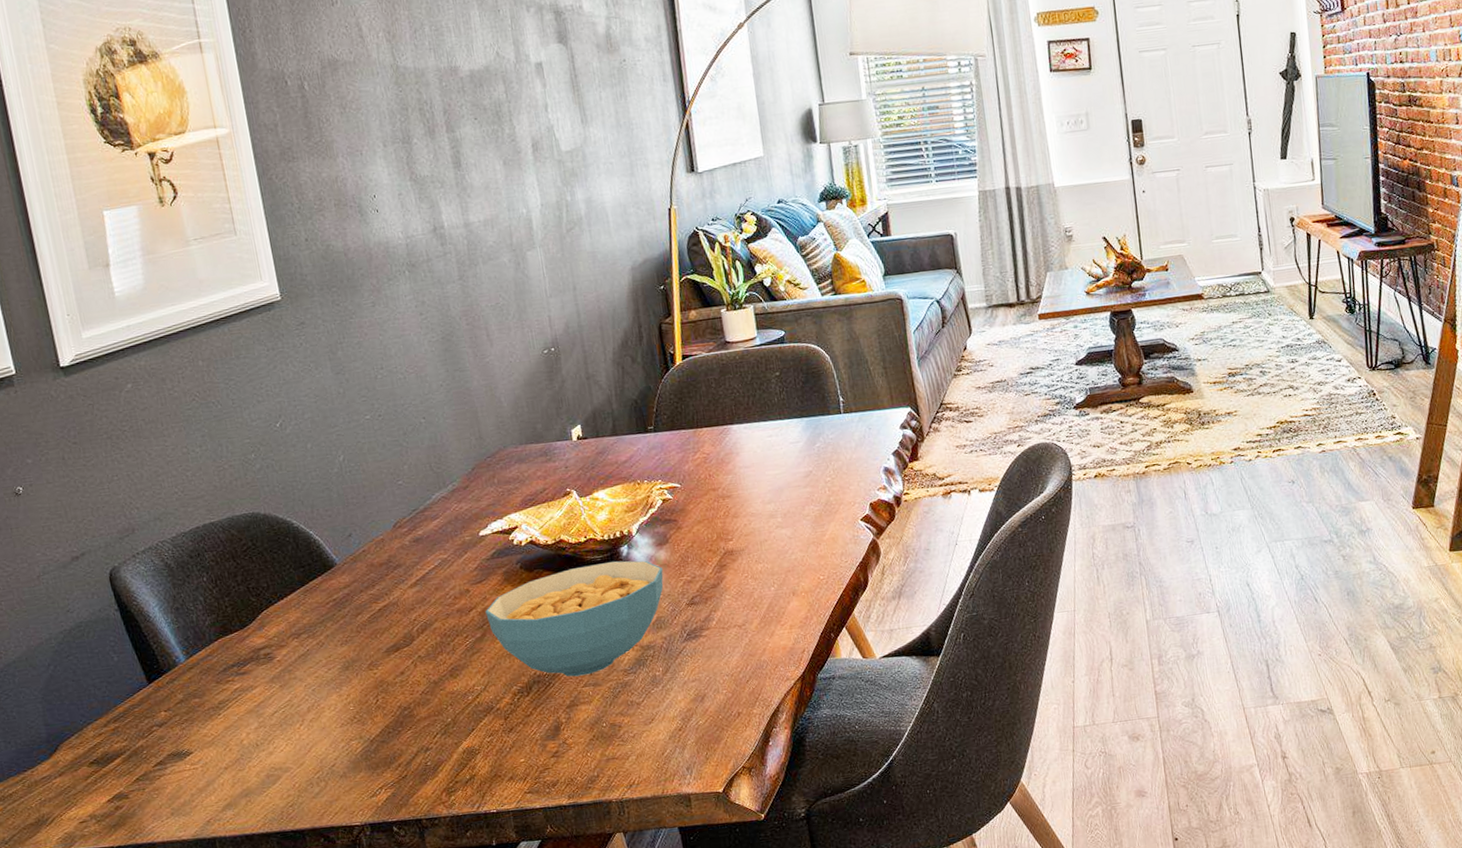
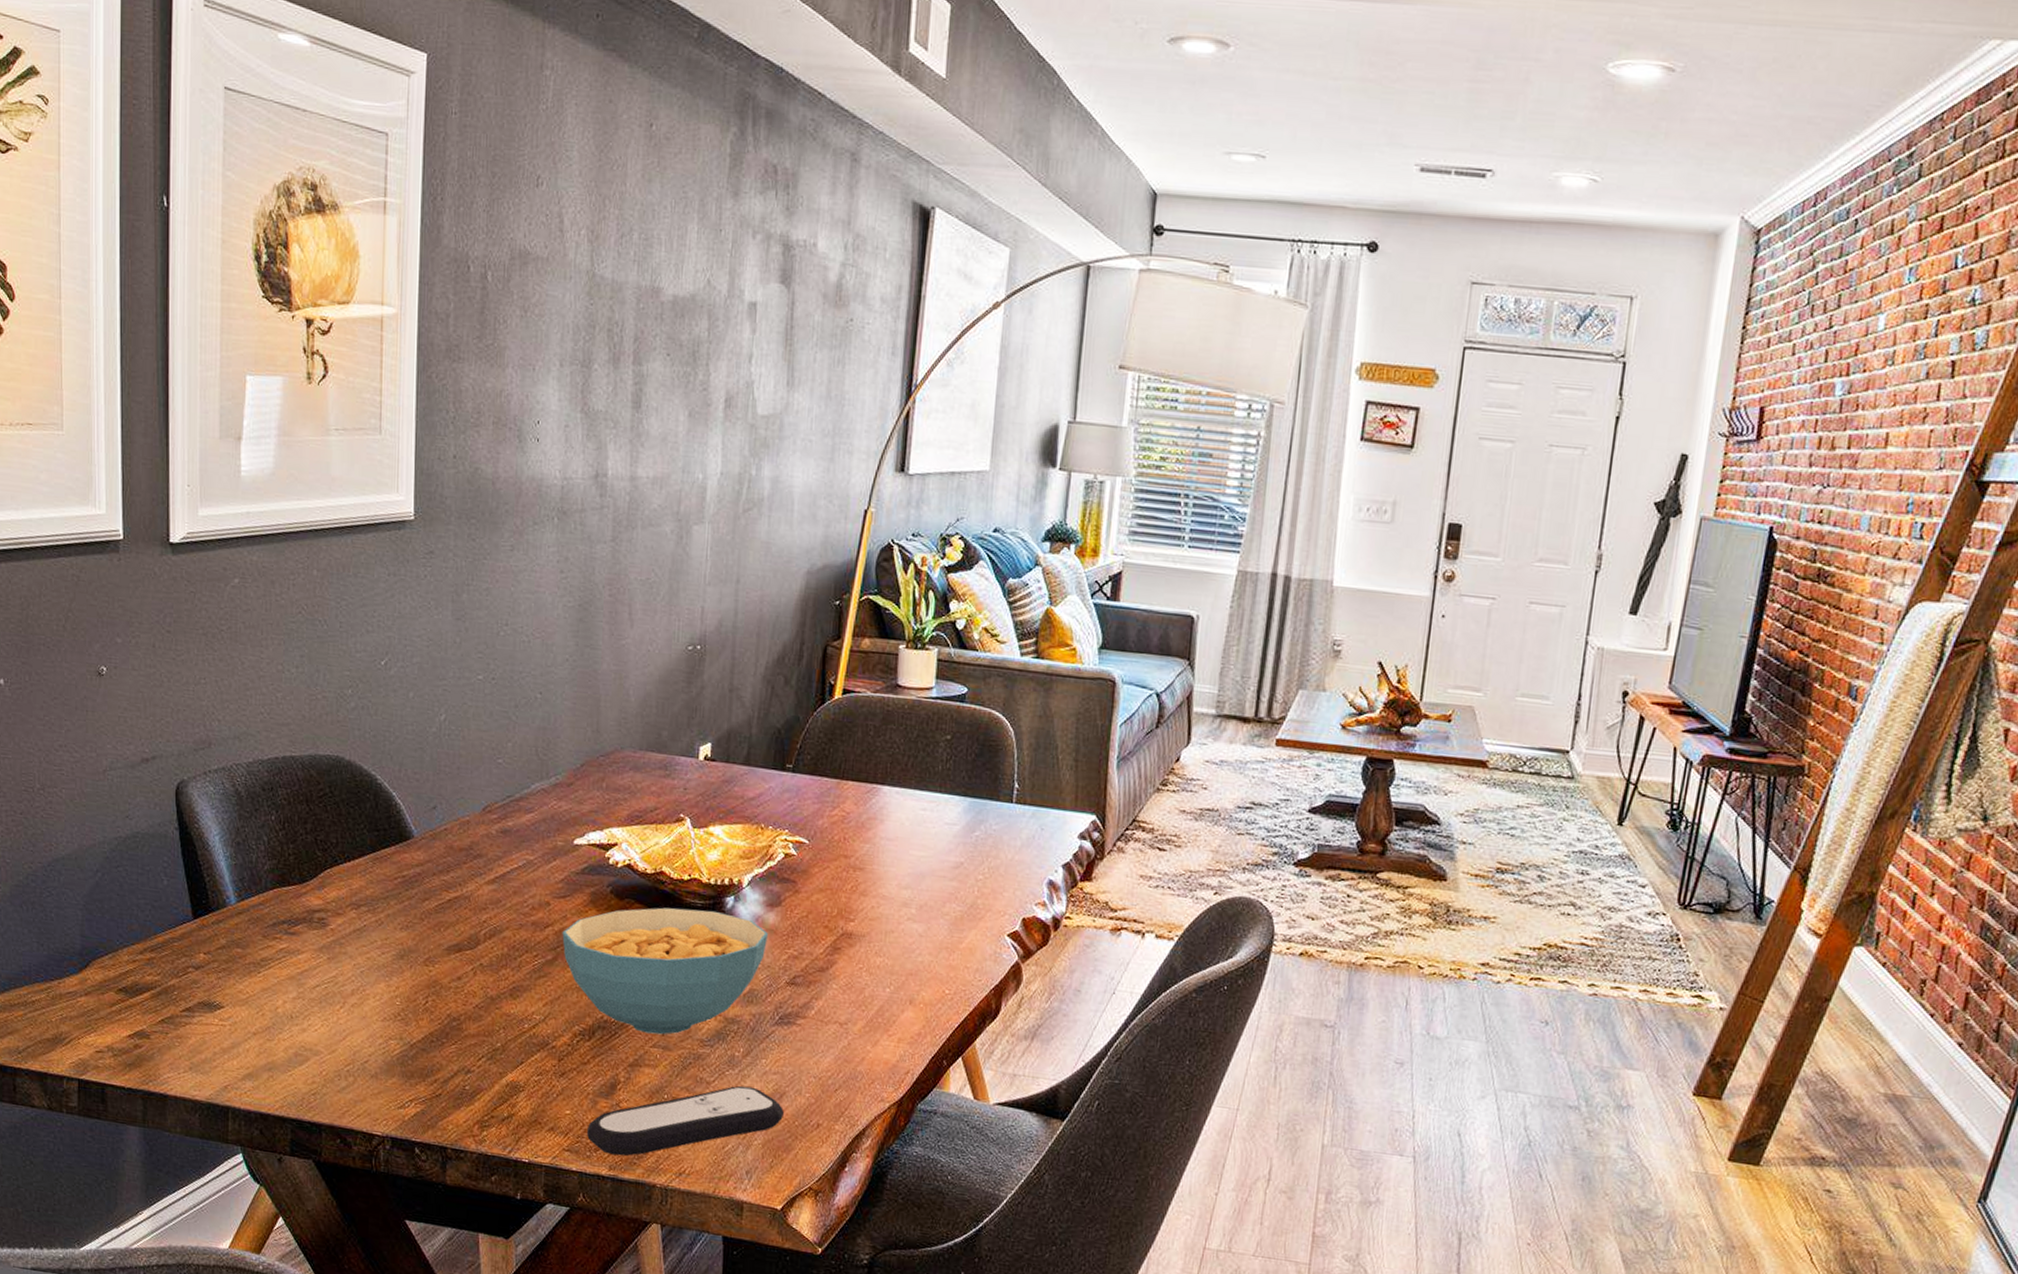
remote control: none [542,697,709,786] -> present [587,1085,785,1156]

